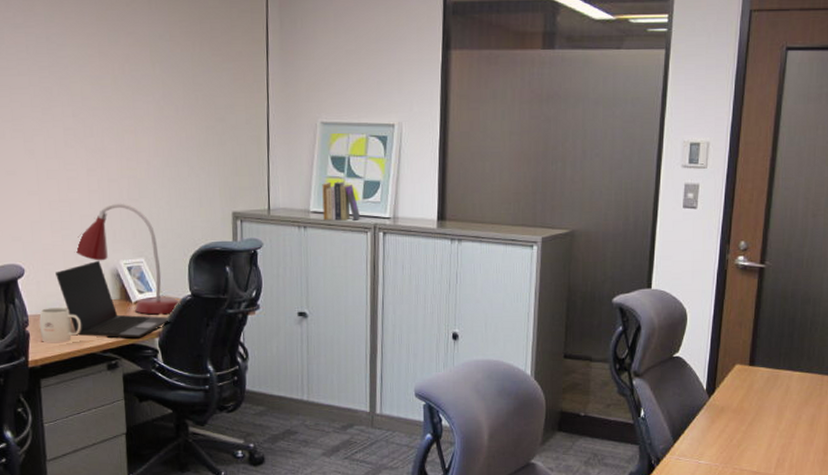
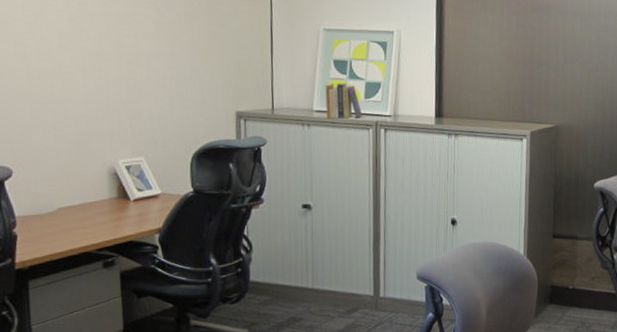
mug: present [39,308,82,343] -> none [28,208,76,244]
laptop: present [55,260,173,339] -> none [47,160,174,236]
desk lamp: present [76,203,181,315] -> none [70,104,182,212]

